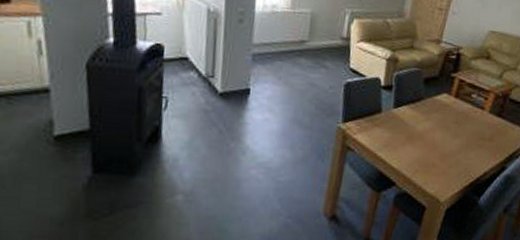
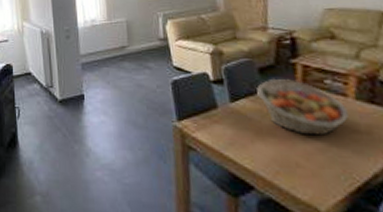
fruit basket: none [418,89,482,141] -> present [256,78,350,136]

